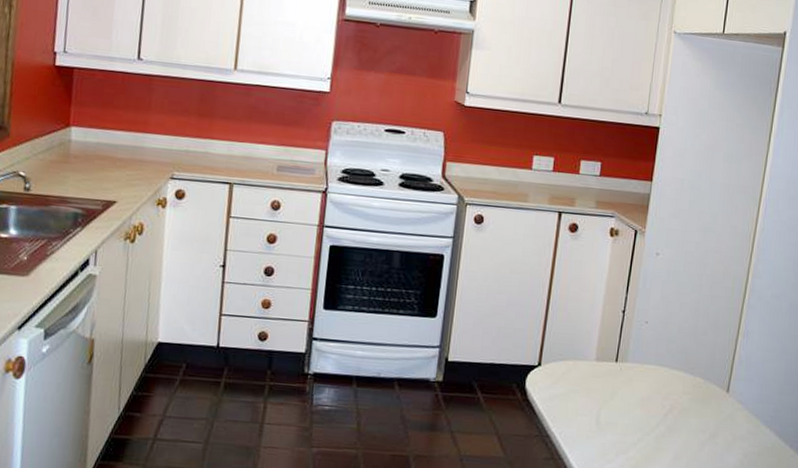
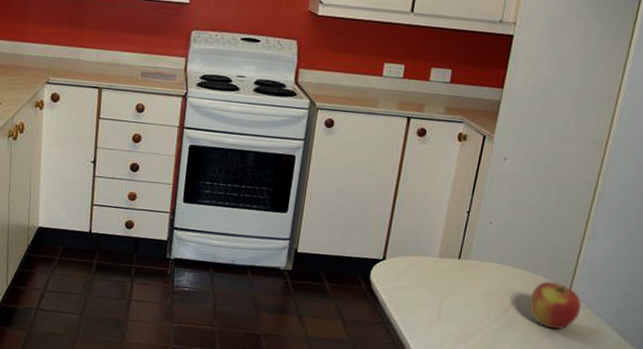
apple: none [687,383,740,434] -> present [528,281,582,330]

